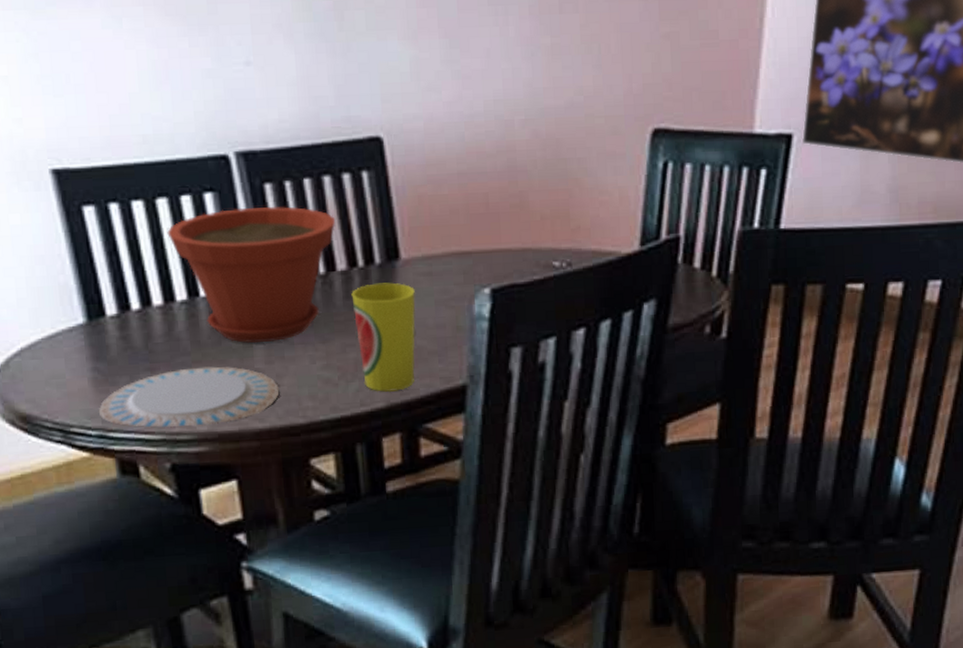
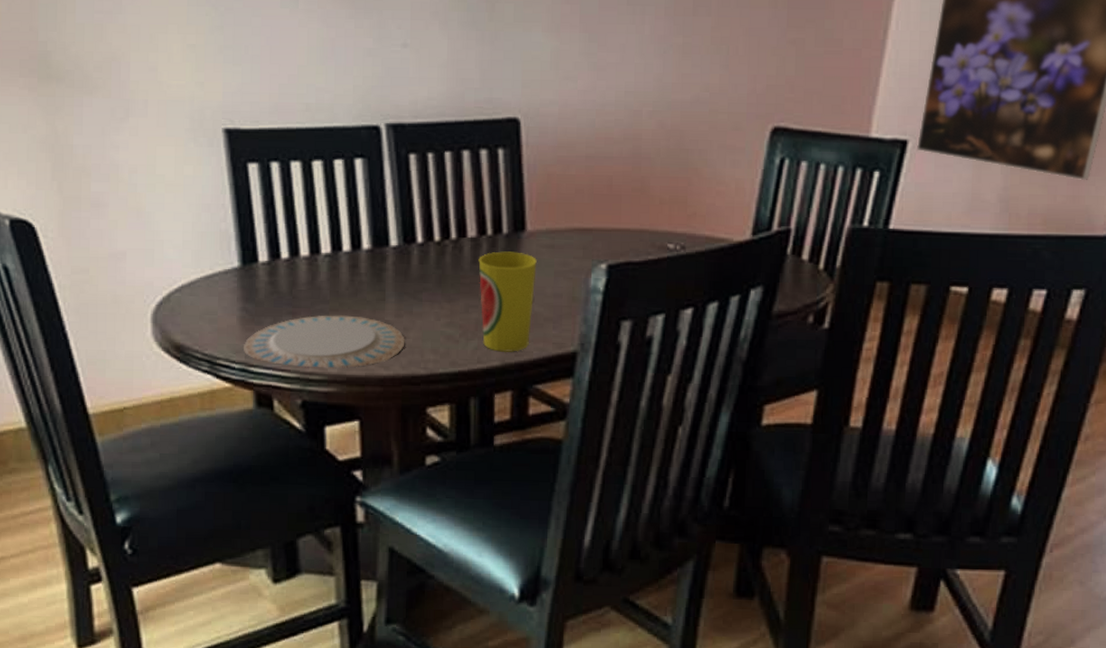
plant pot: present [167,206,335,343] -> none [319,174,470,297]

